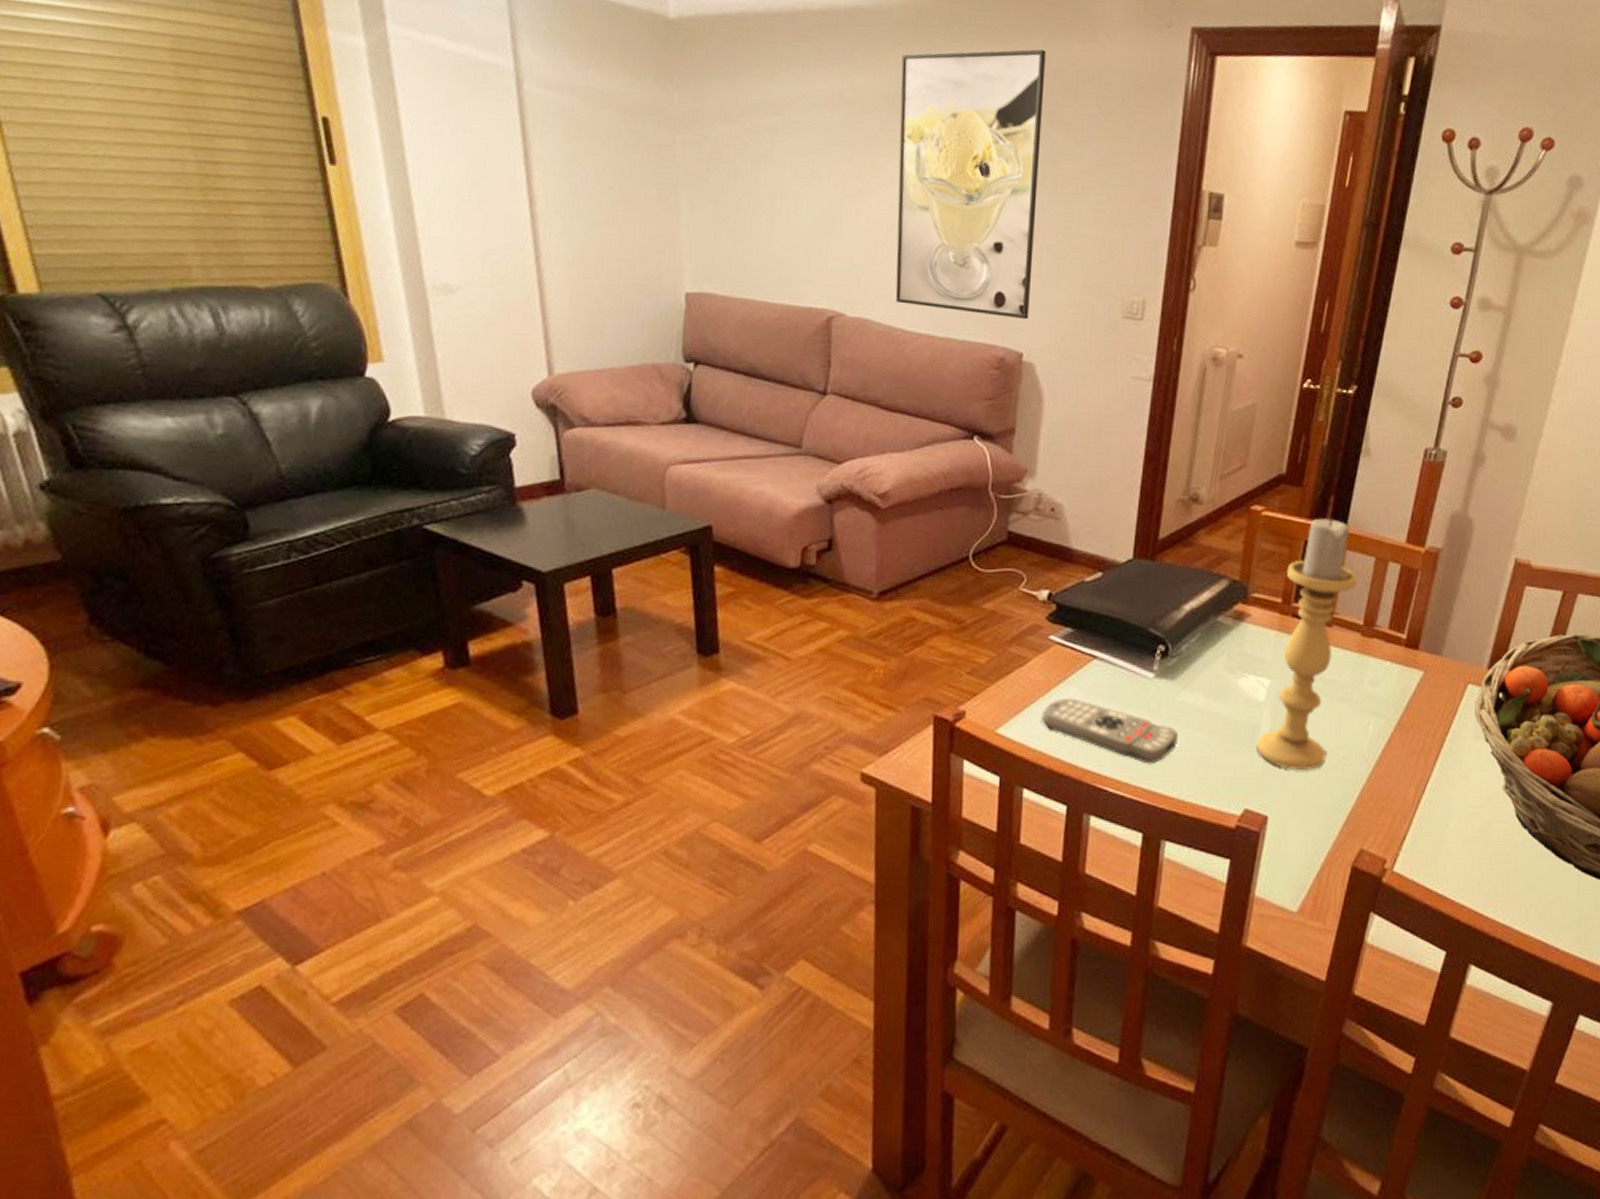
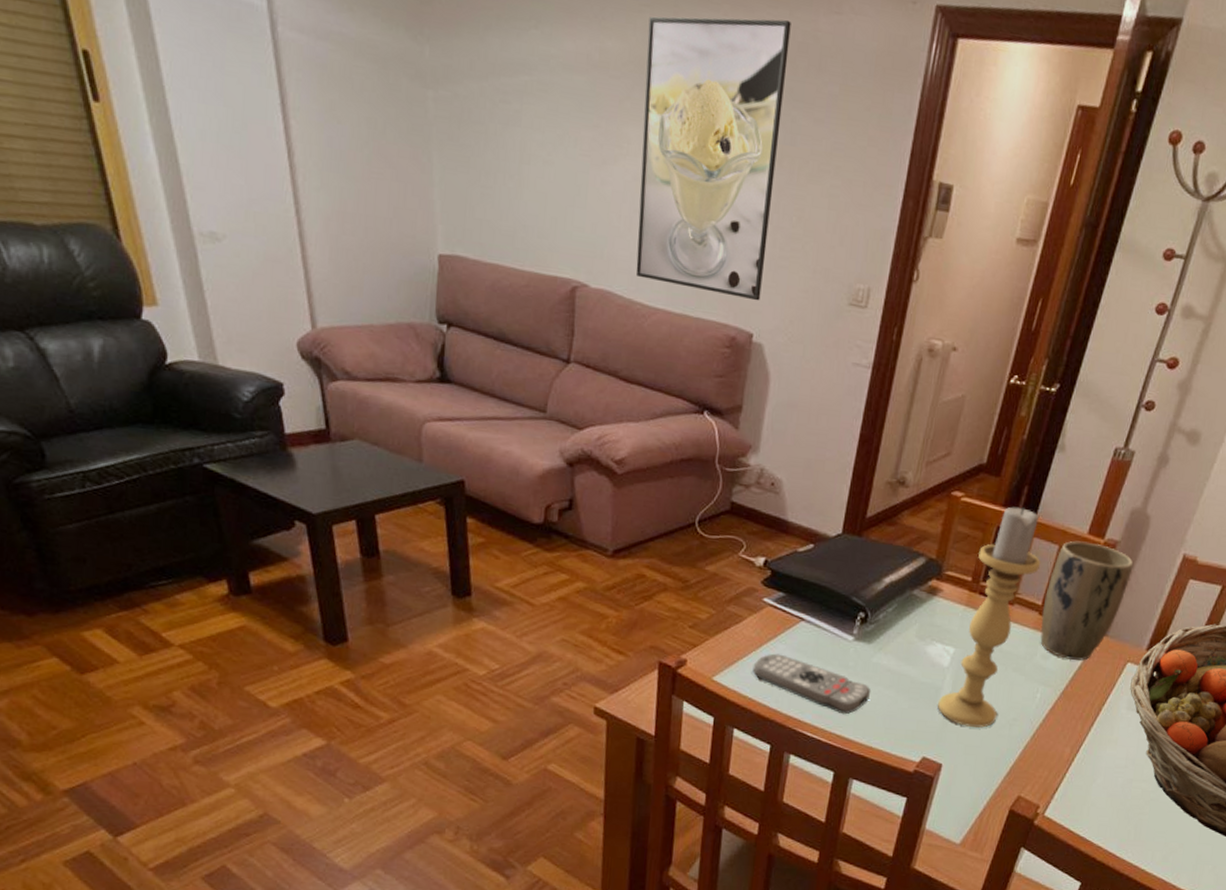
plant pot: none [1365,551,1461,686] -> present [1040,540,1134,661]

